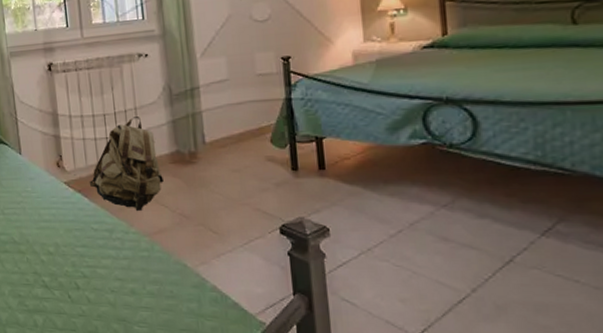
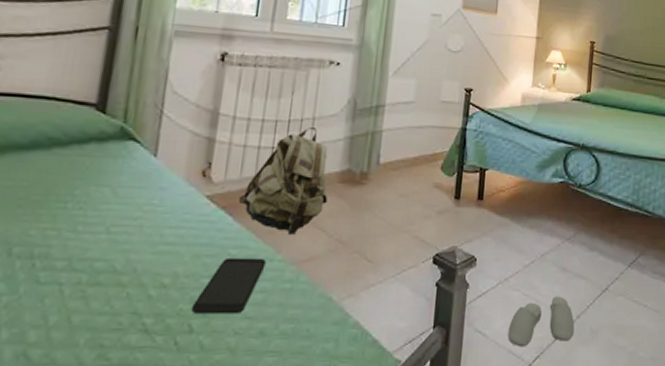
mobile phone: none [74,231,123,276] -> present [191,257,266,314]
slippers: none [381,267,471,319] -> present [508,296,575,347]

